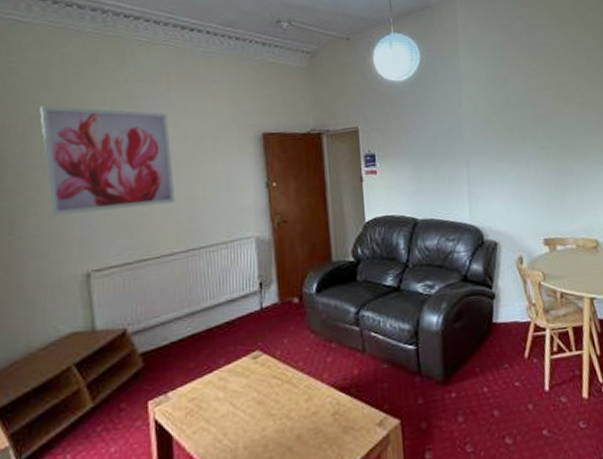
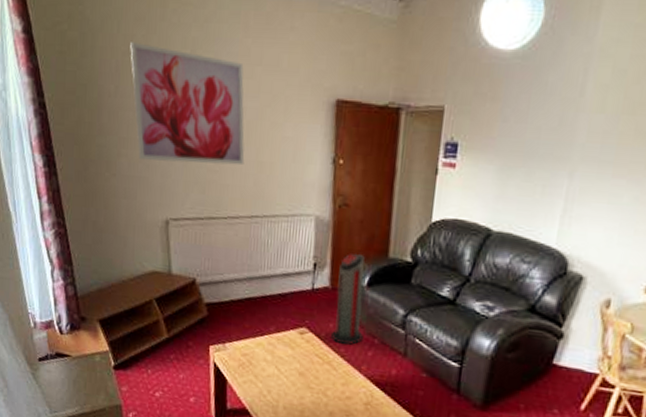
air purifier: none [285,264,320,358] -> present [330,254,366,346]

